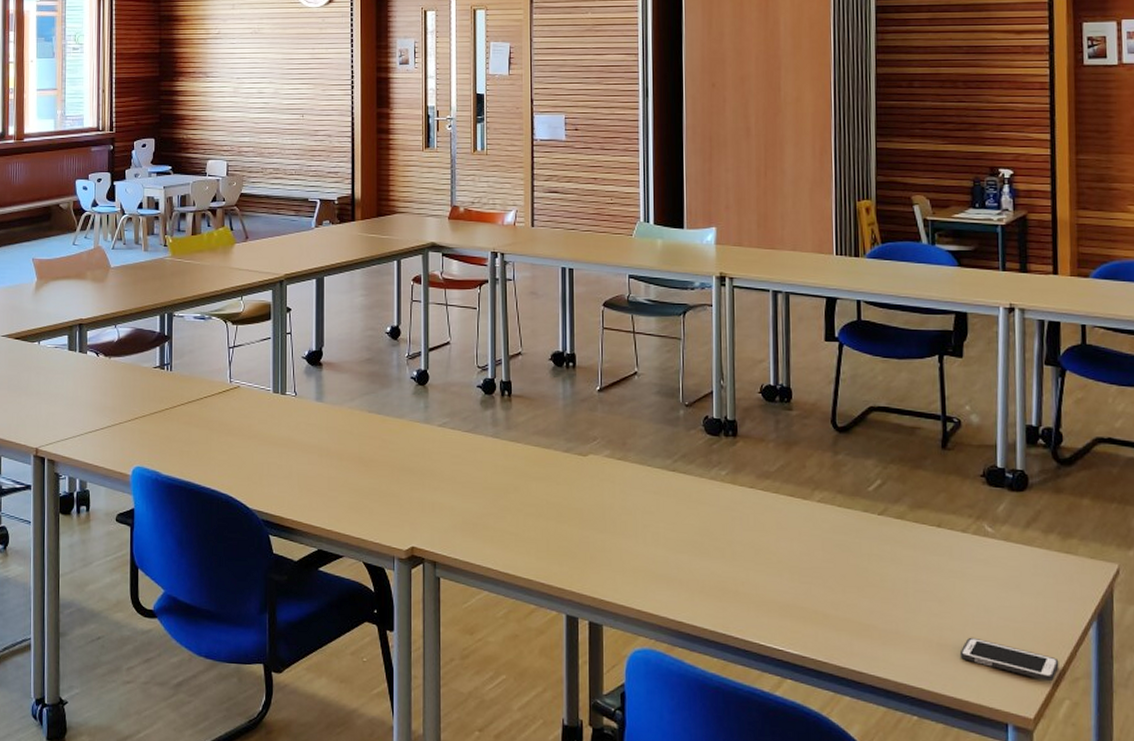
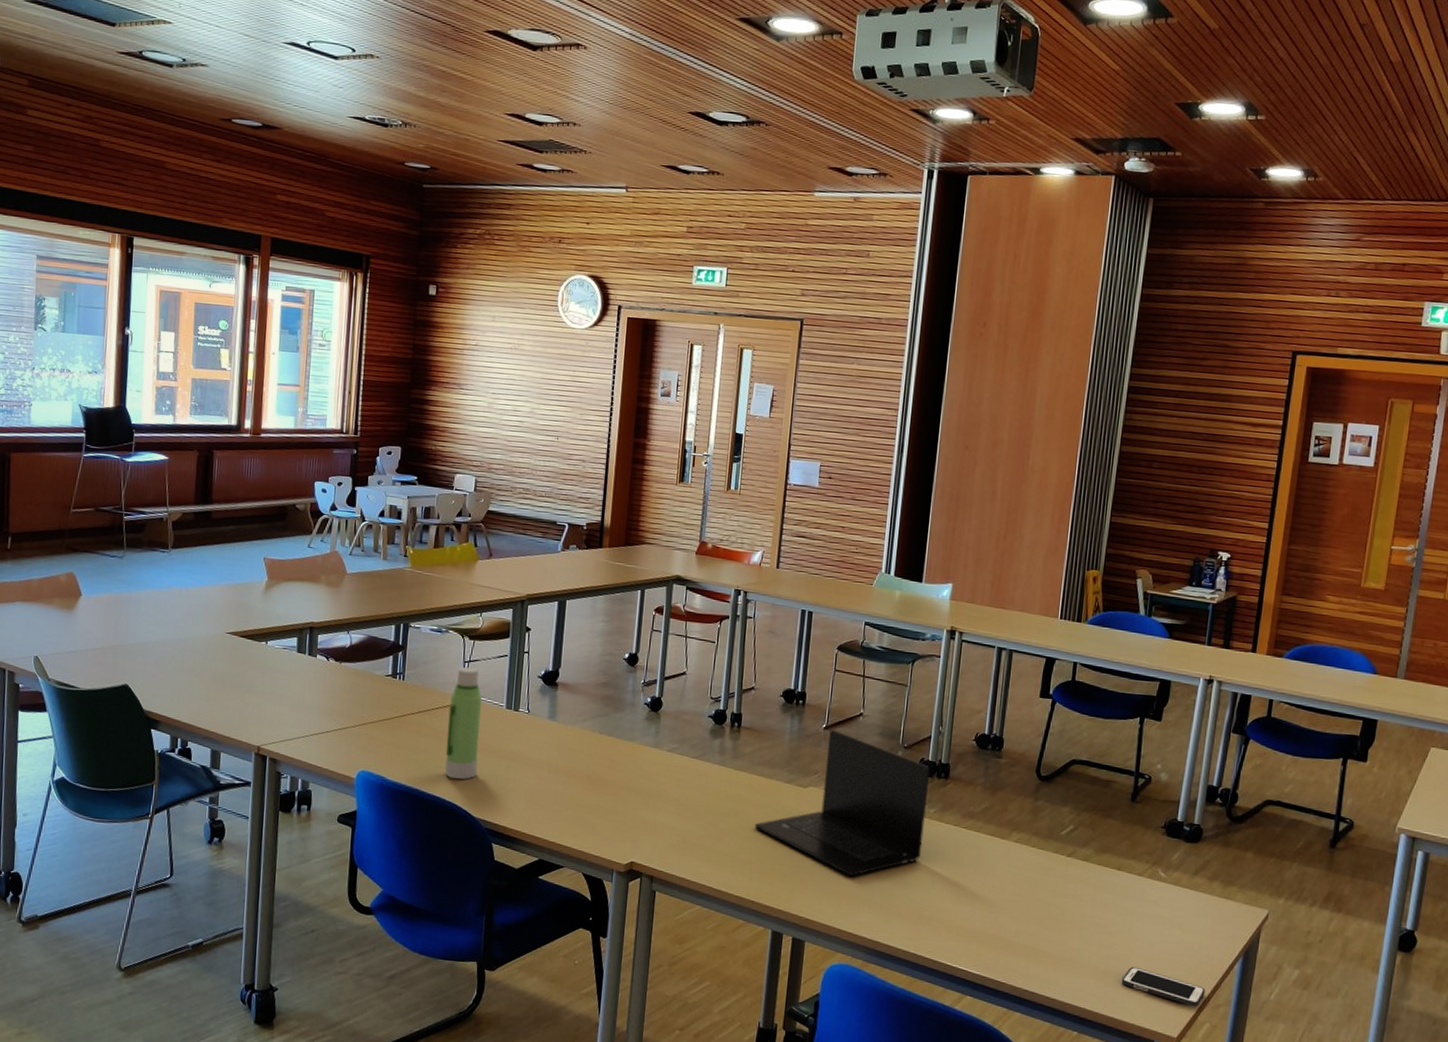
water bottle: none [217,352,249,470] -> present [445,667,482,780]
laptop: none [535,392,718,550] -> present [754,730,930,877]

